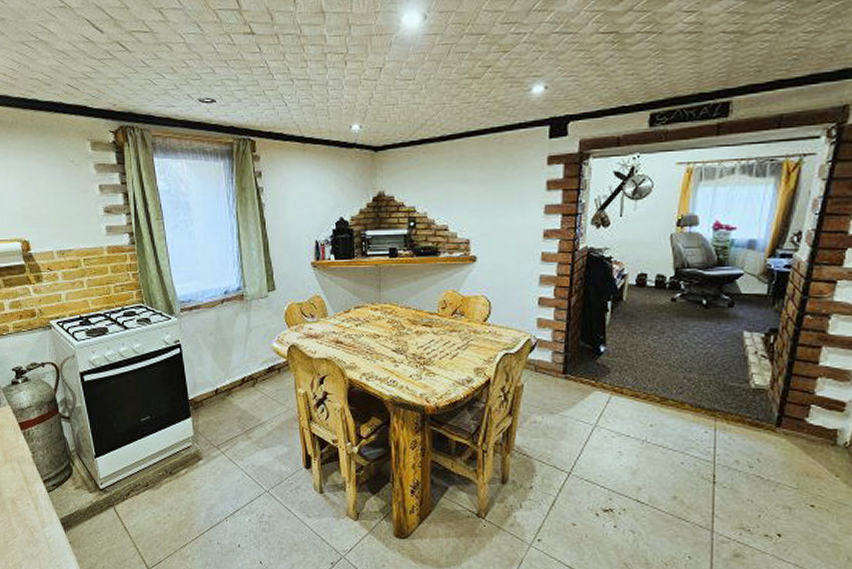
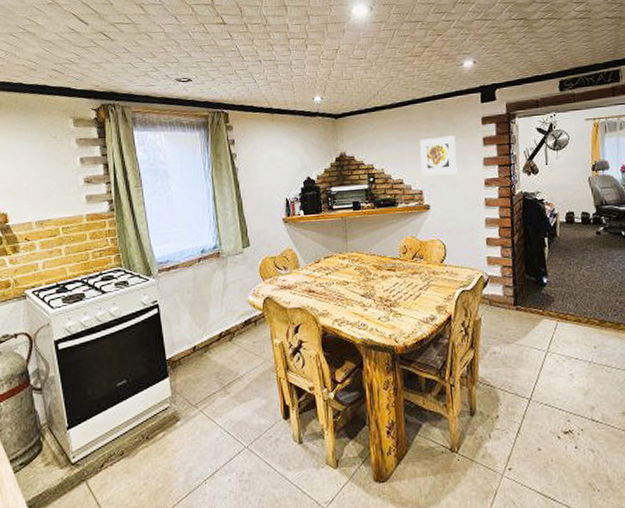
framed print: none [469,177,514,223] -> present [420,135,457,176]

